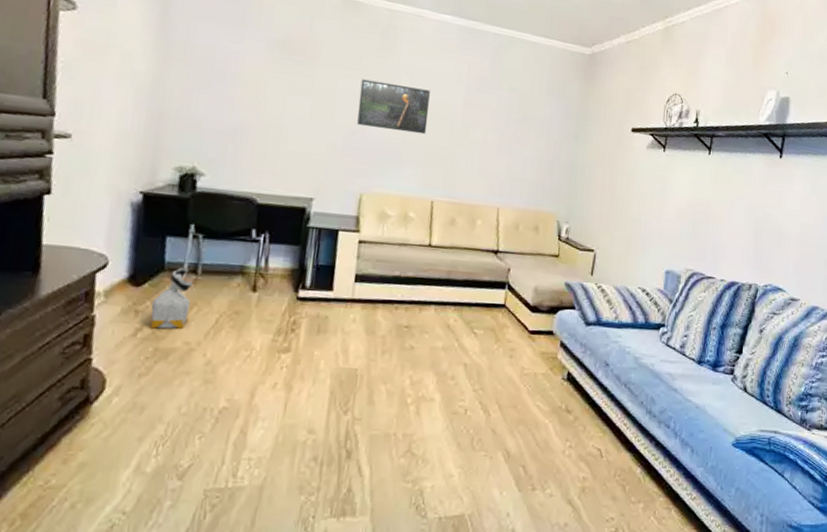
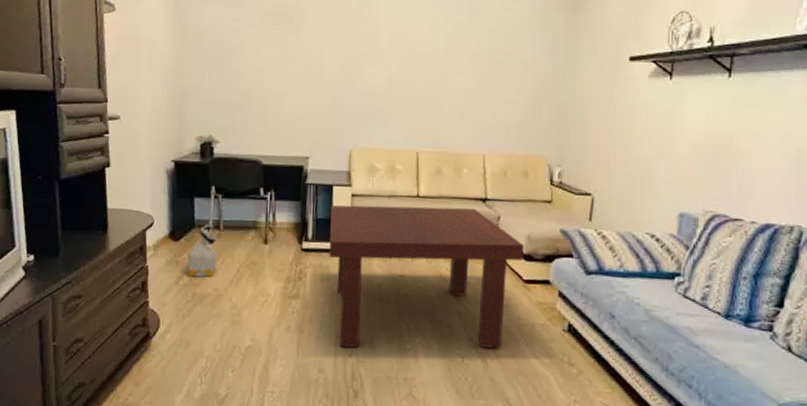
coffee table: none [328,251,531,405] -> present [329,205,524,349]
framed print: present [357,79,430,135] -> none [342,39,409,87]

